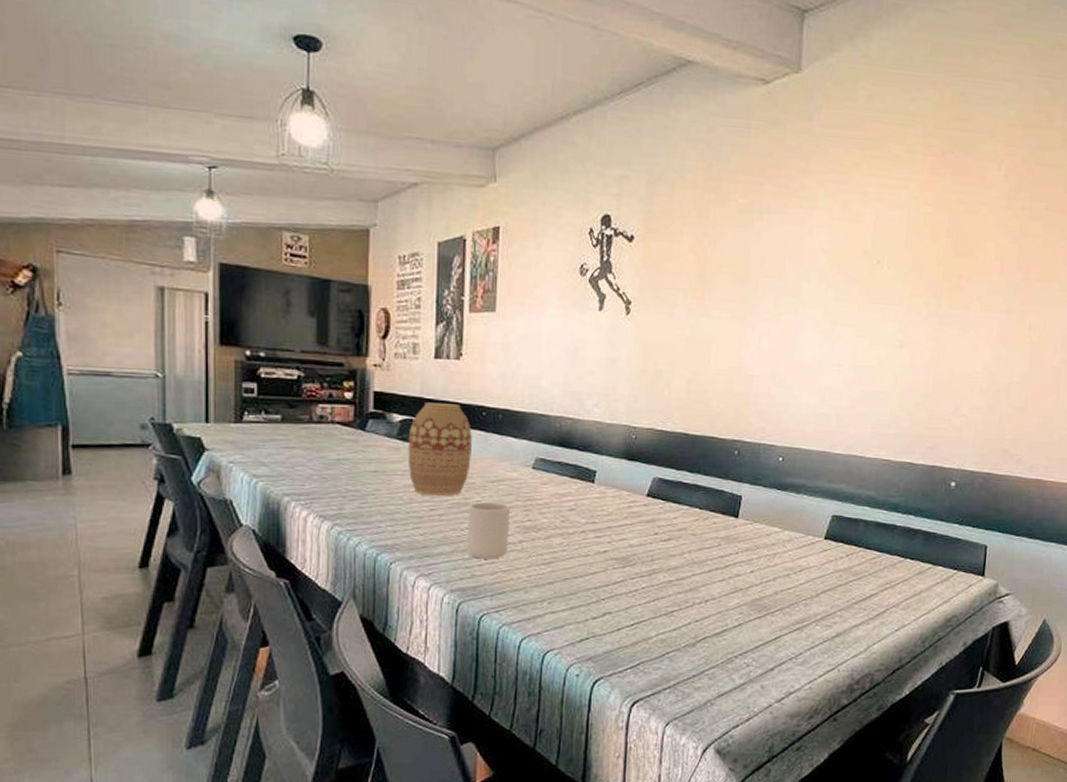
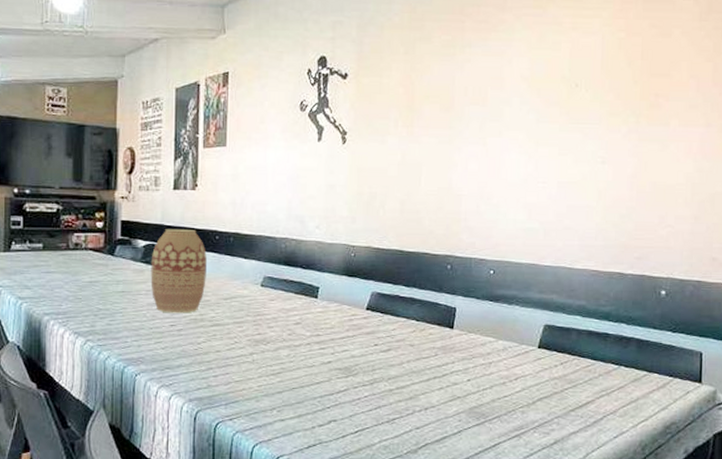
cup: present [467,502,511,559] -> none [204,318,242,371]

